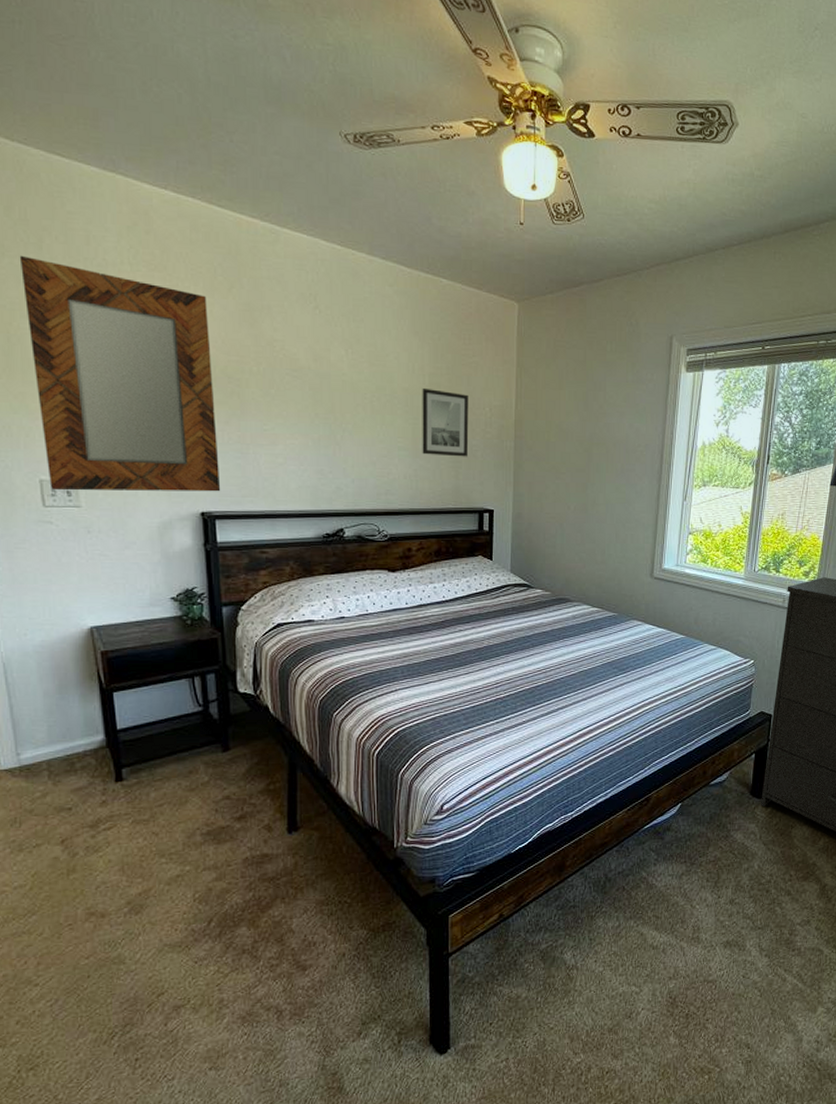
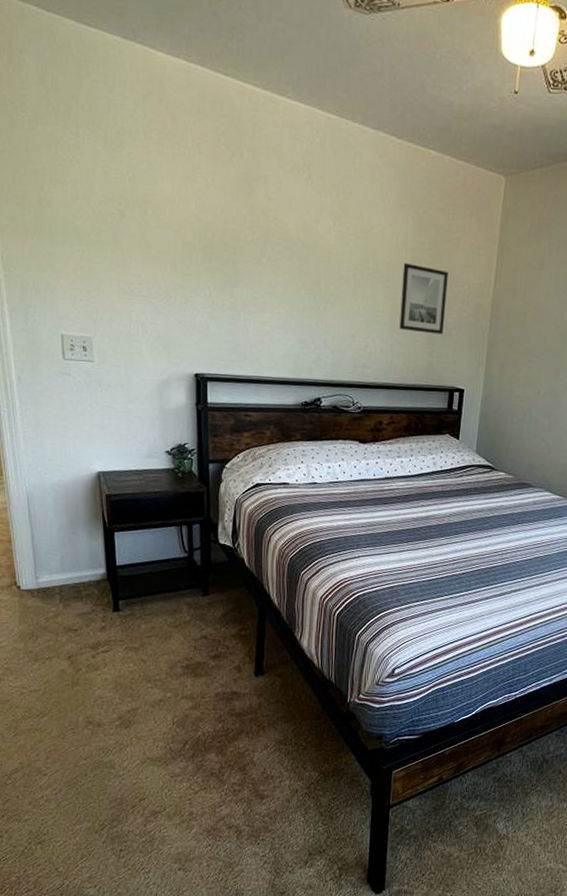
home mirror: present [19,255,221,492] -> none [51,122,214,355]

